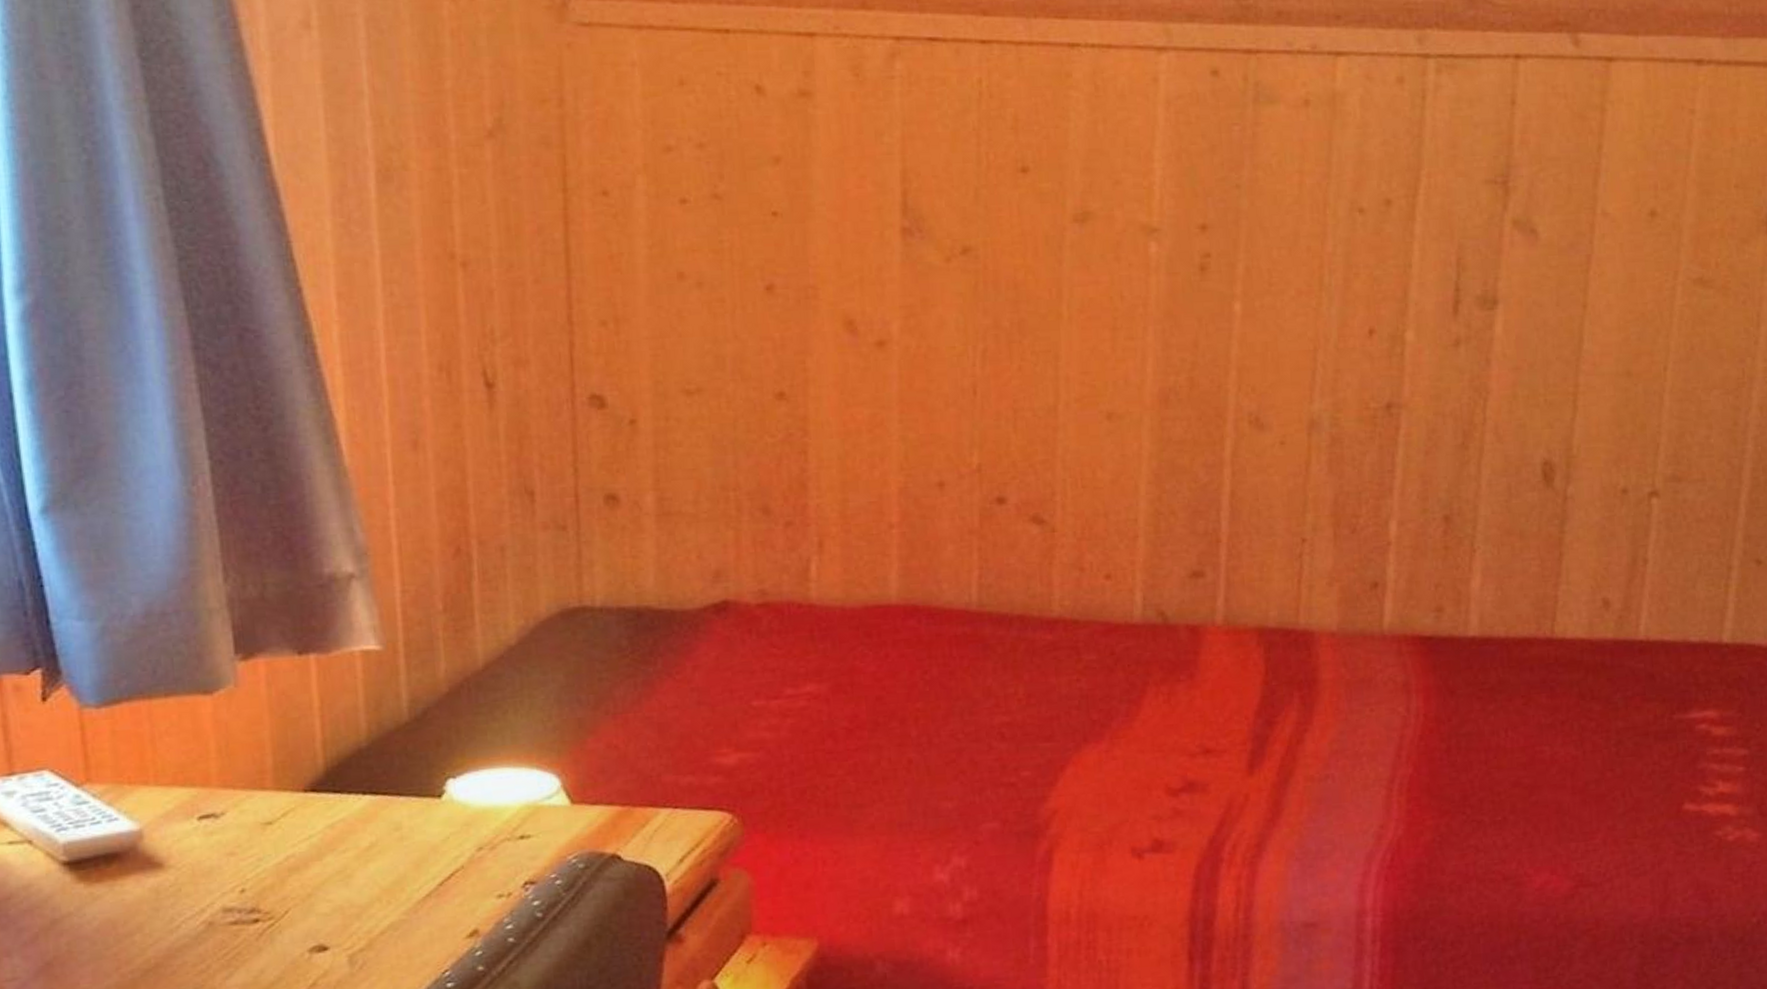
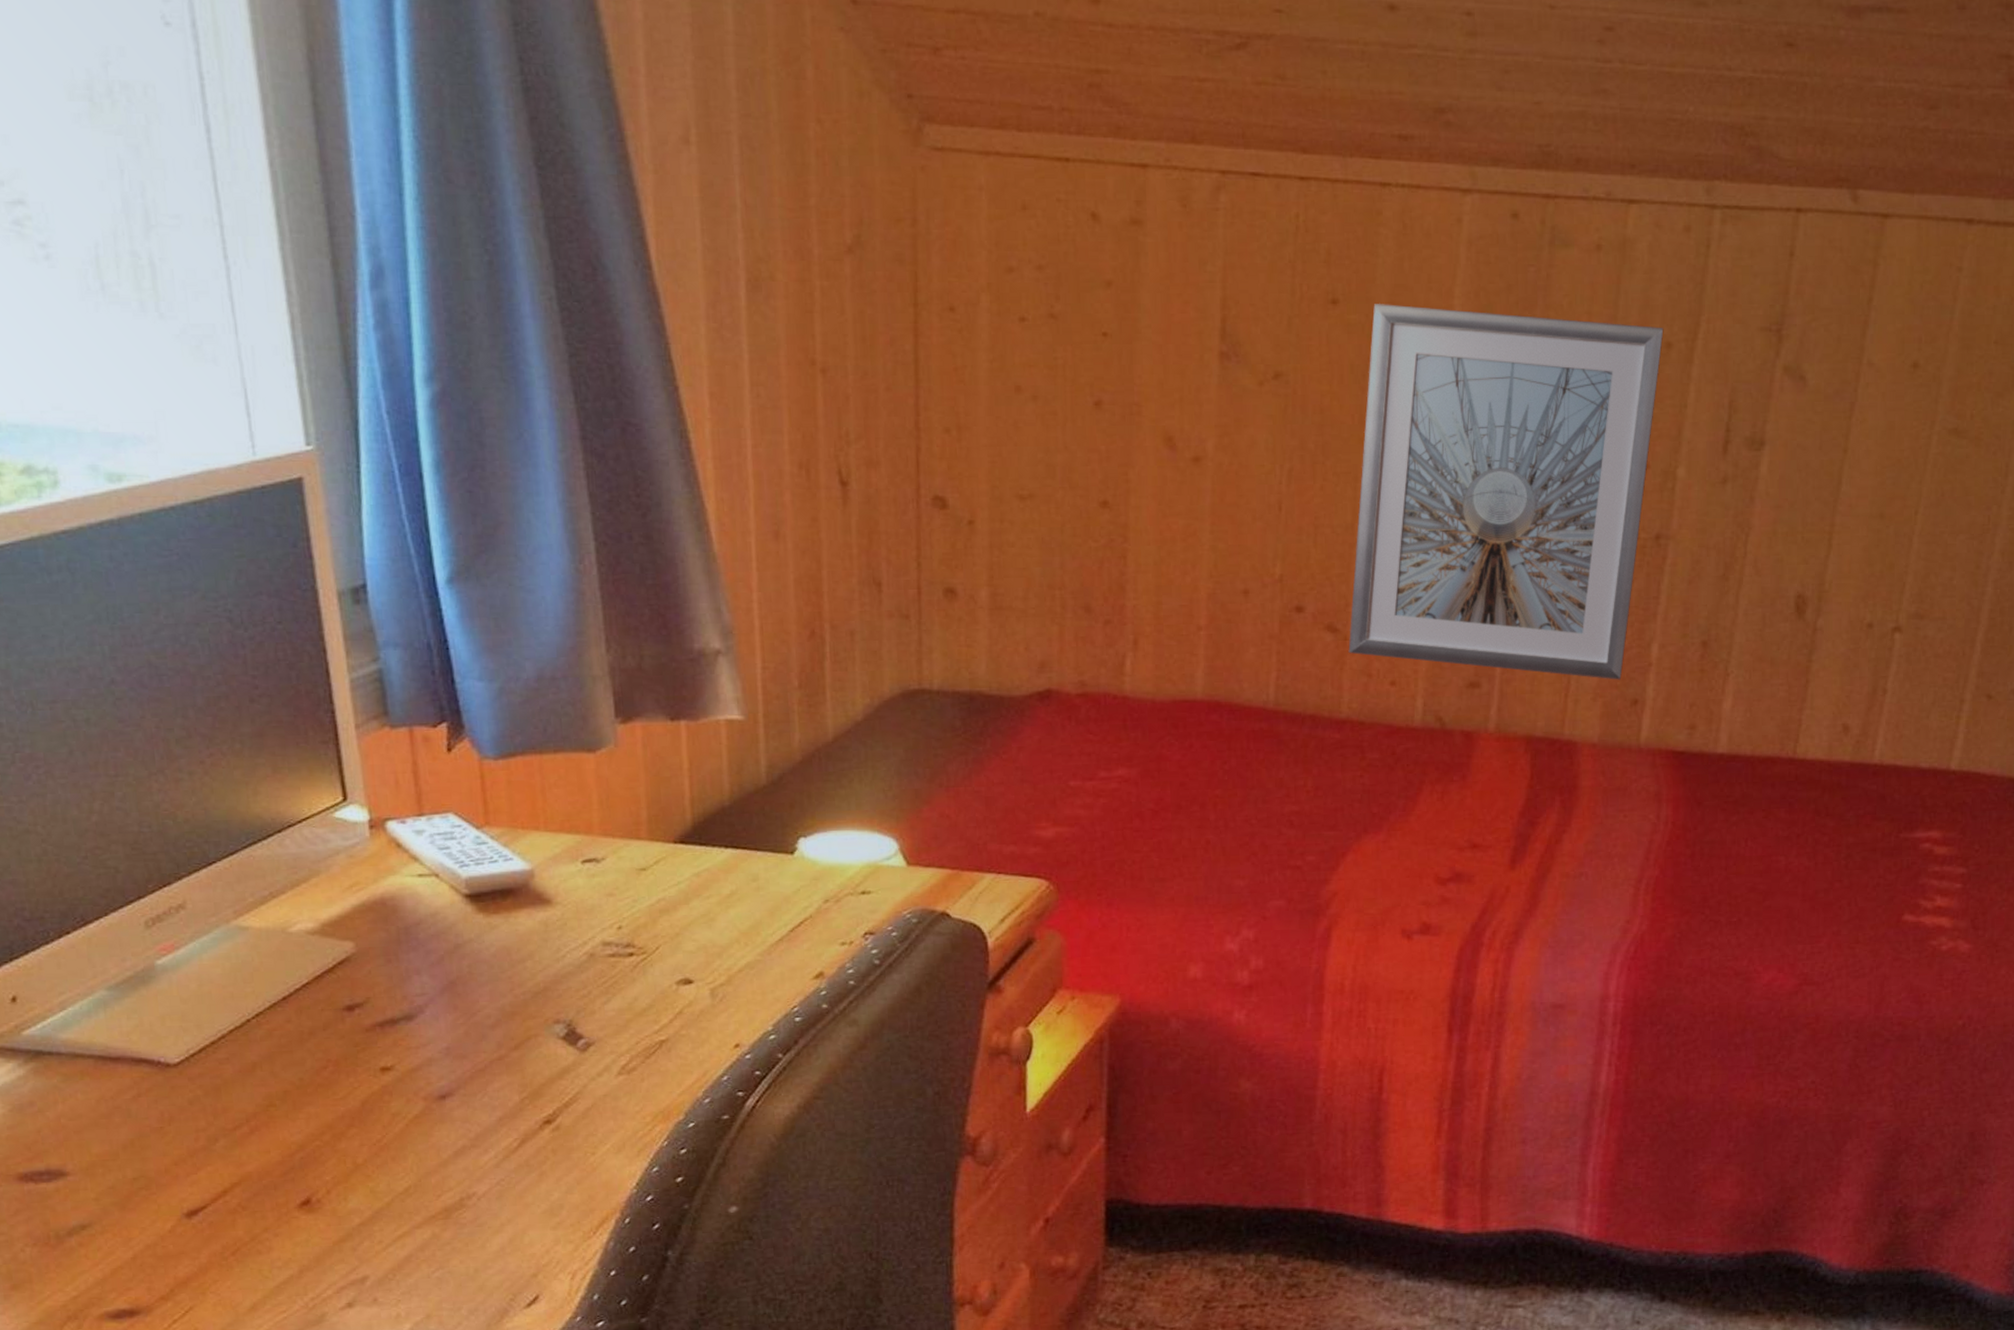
picture frame: none [1057,170,1382,562] -> present [1348,304,1664,680]

